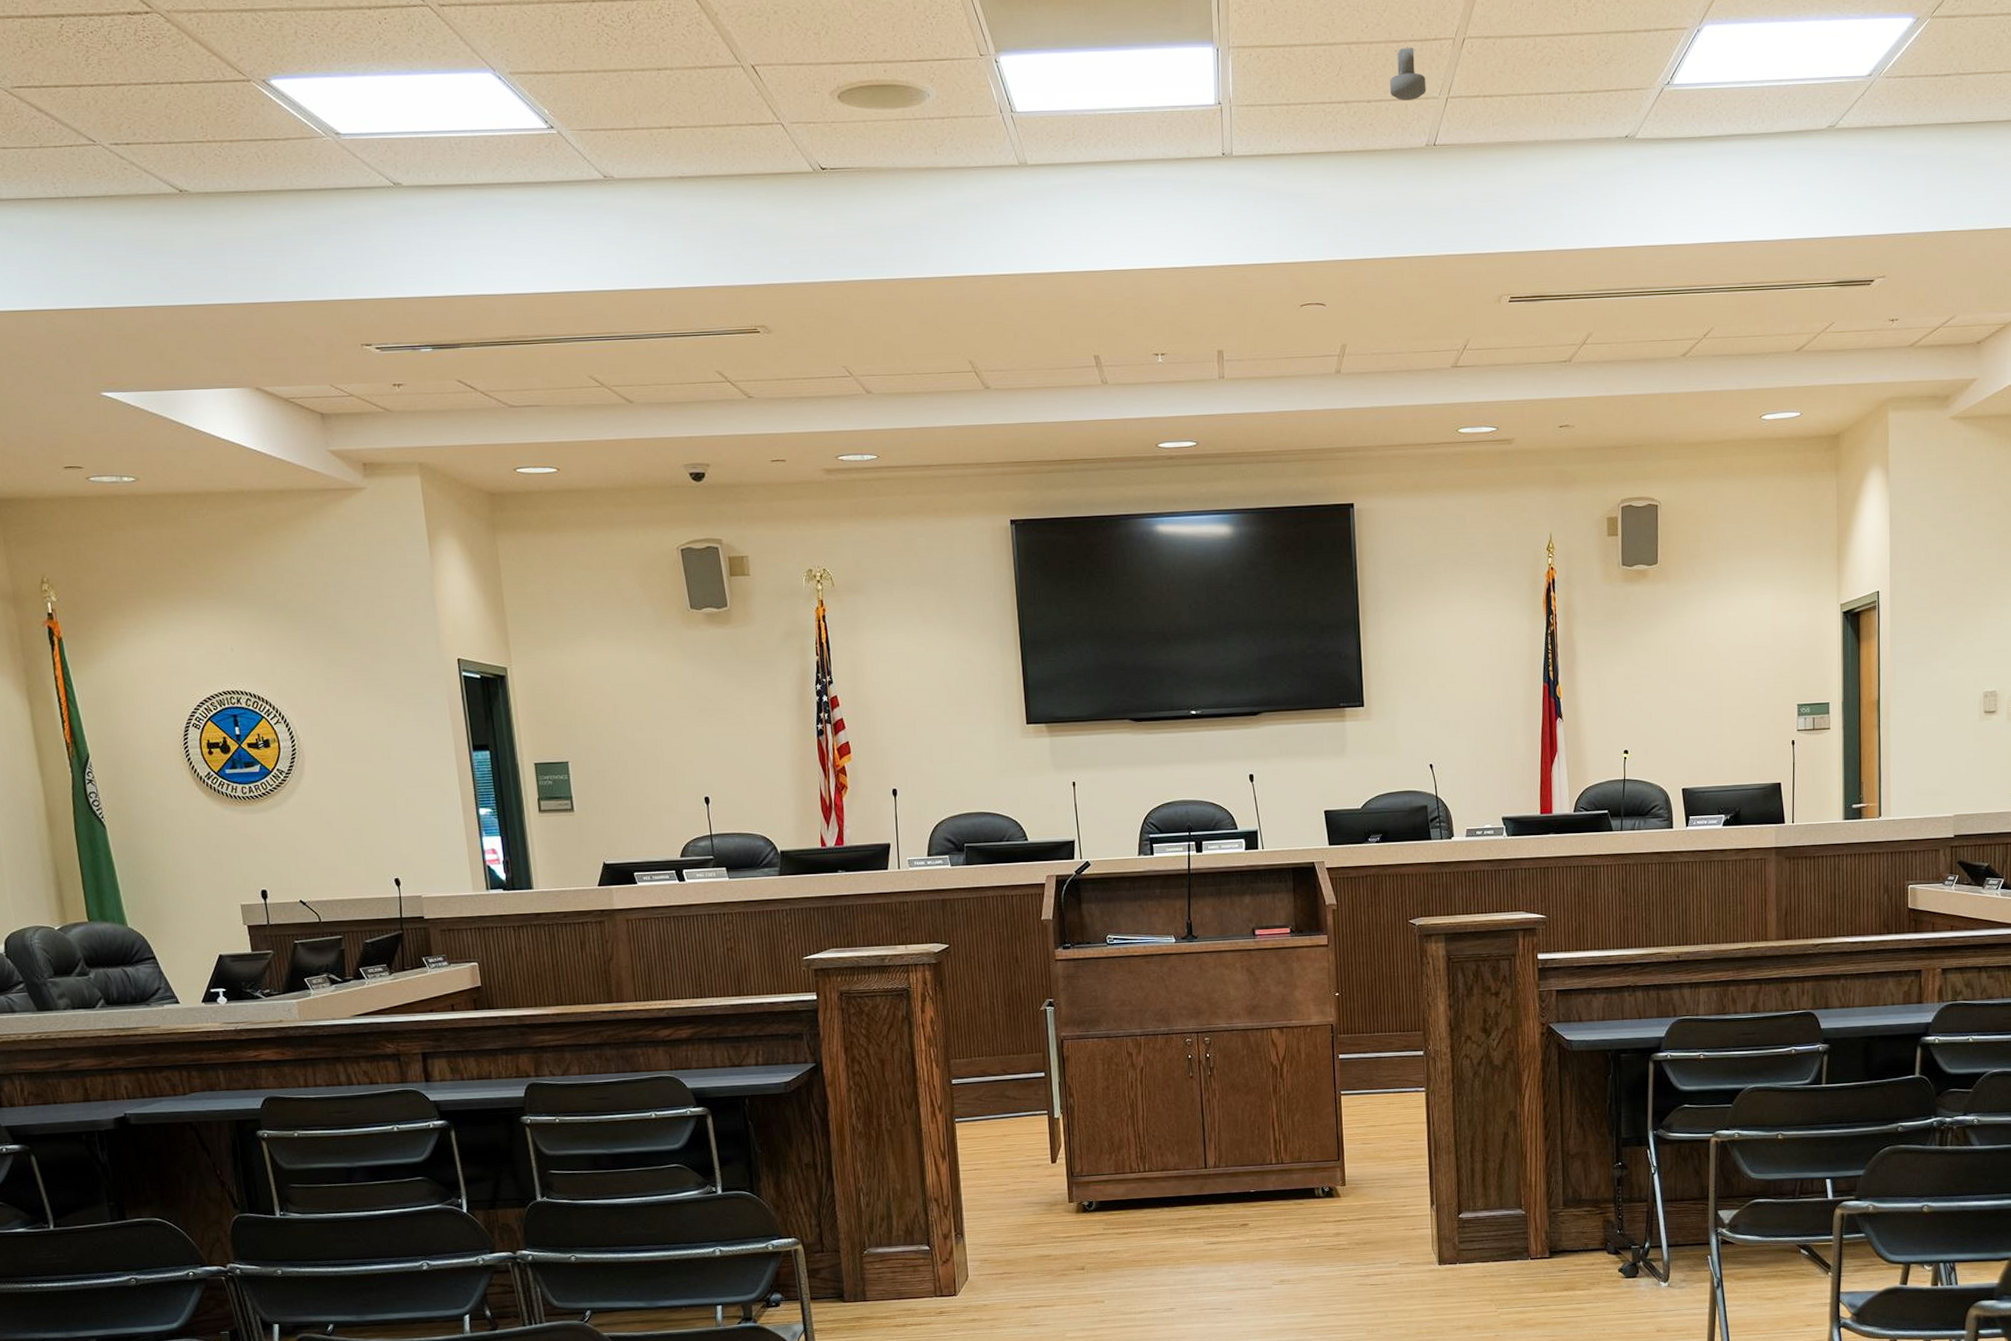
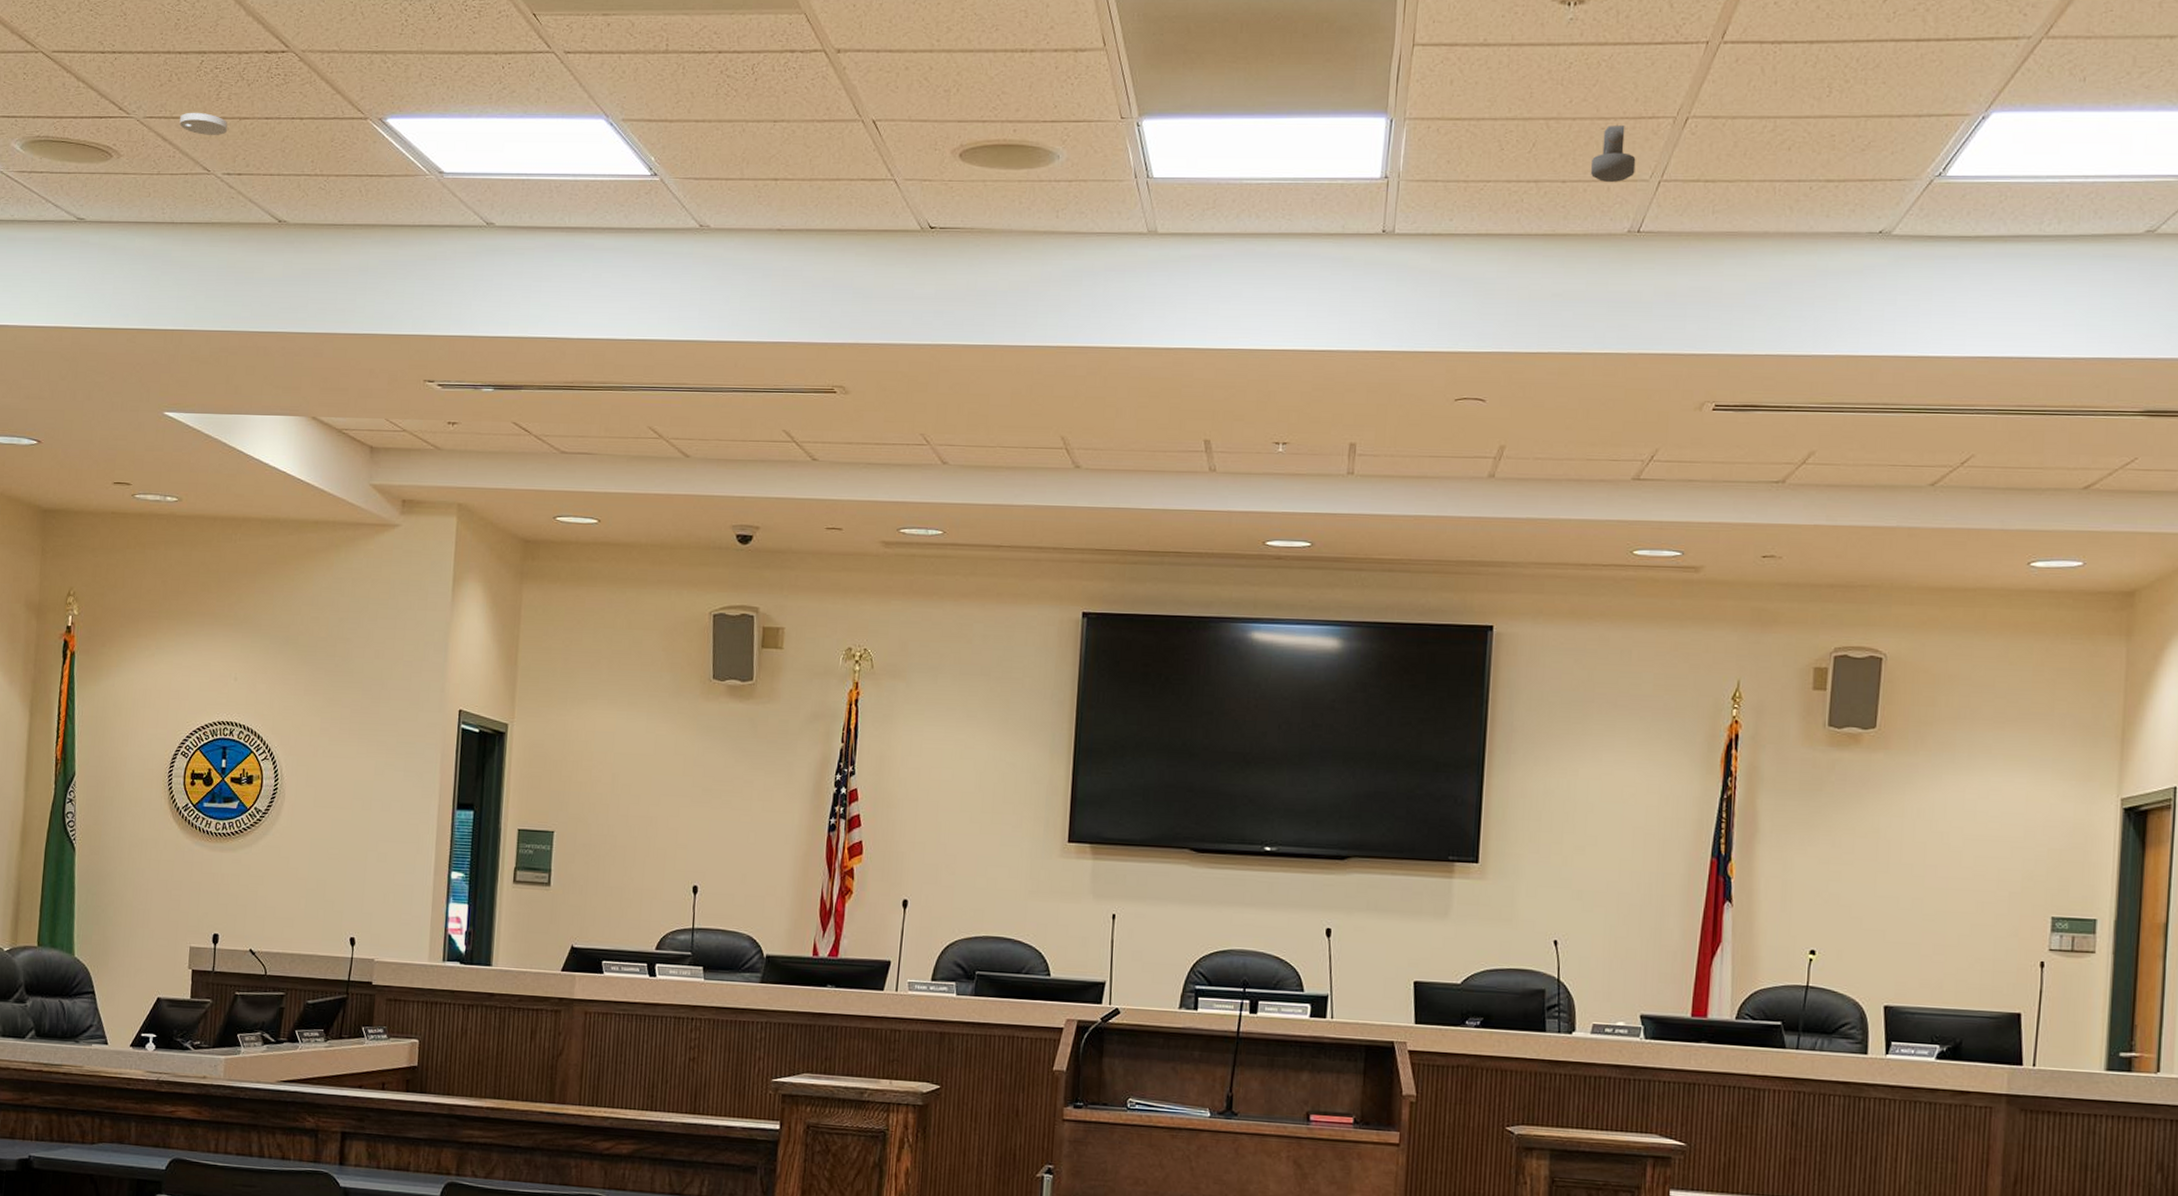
smoke detector: none [51,80,106,104] -> present [179,112,228,135]

